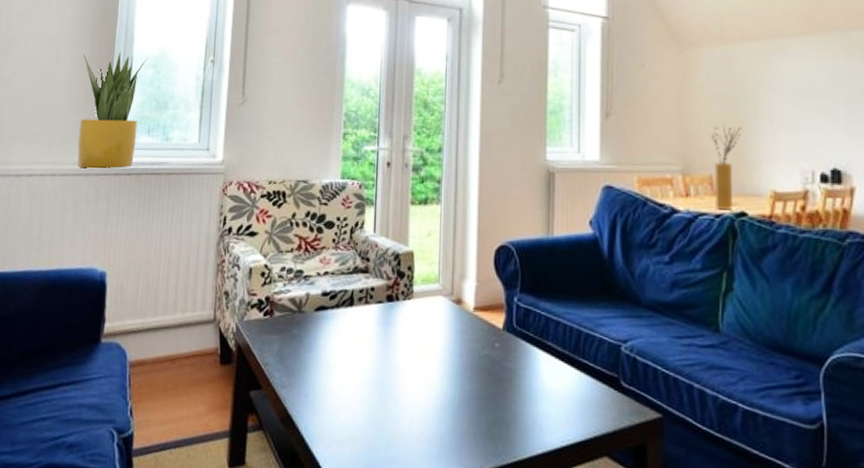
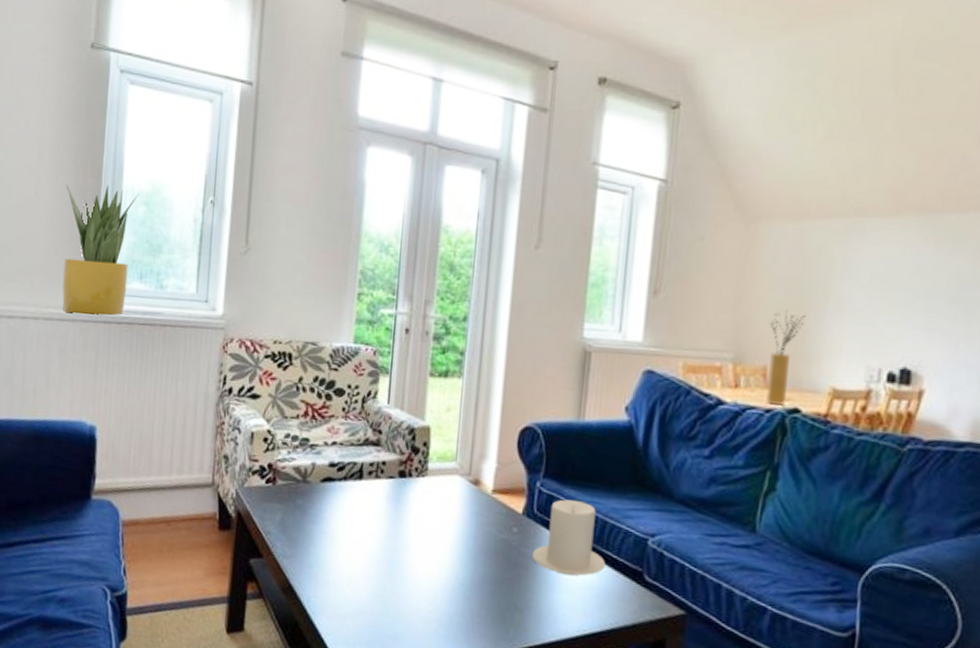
candle: none [515,312,583,387] -> present [532,499,606,576]

